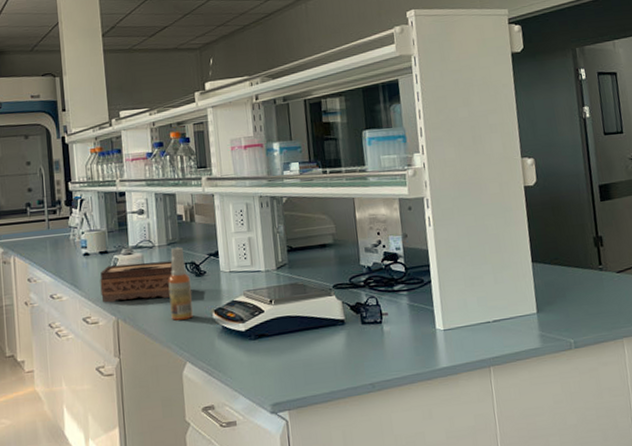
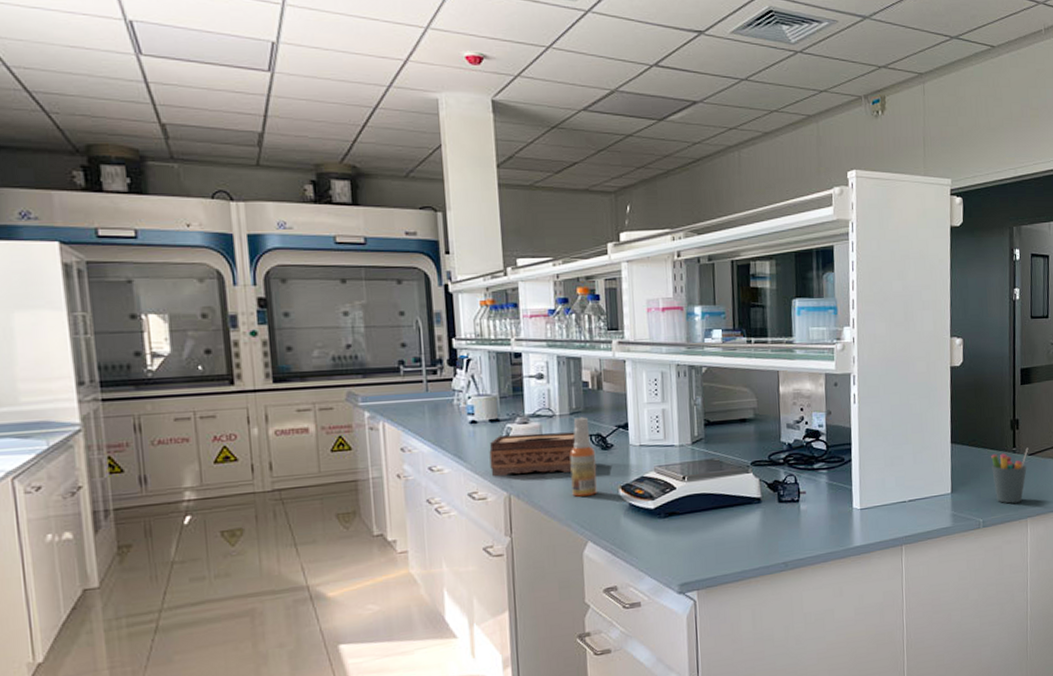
pen holder: none [576,265,617,323] -> present [991,447,1029,504]

